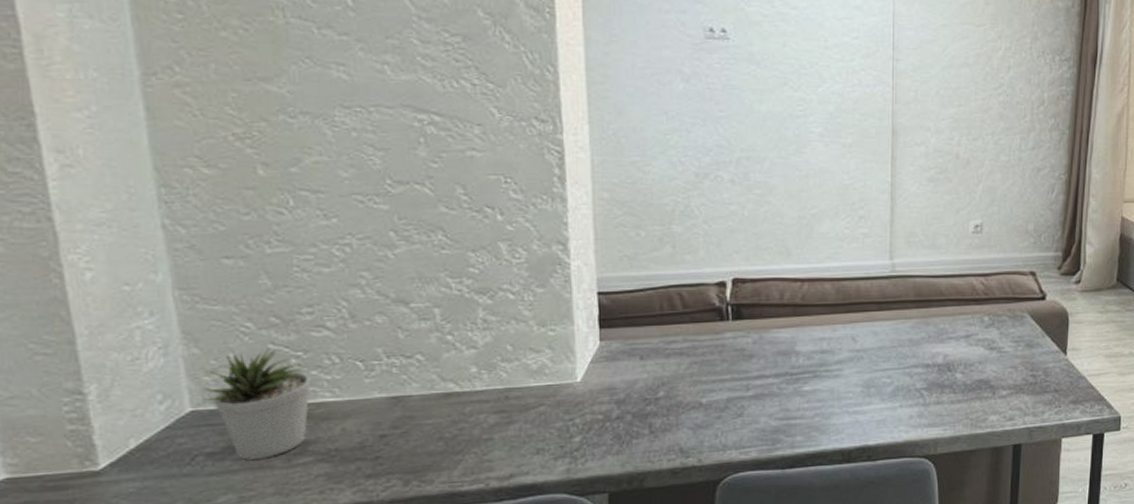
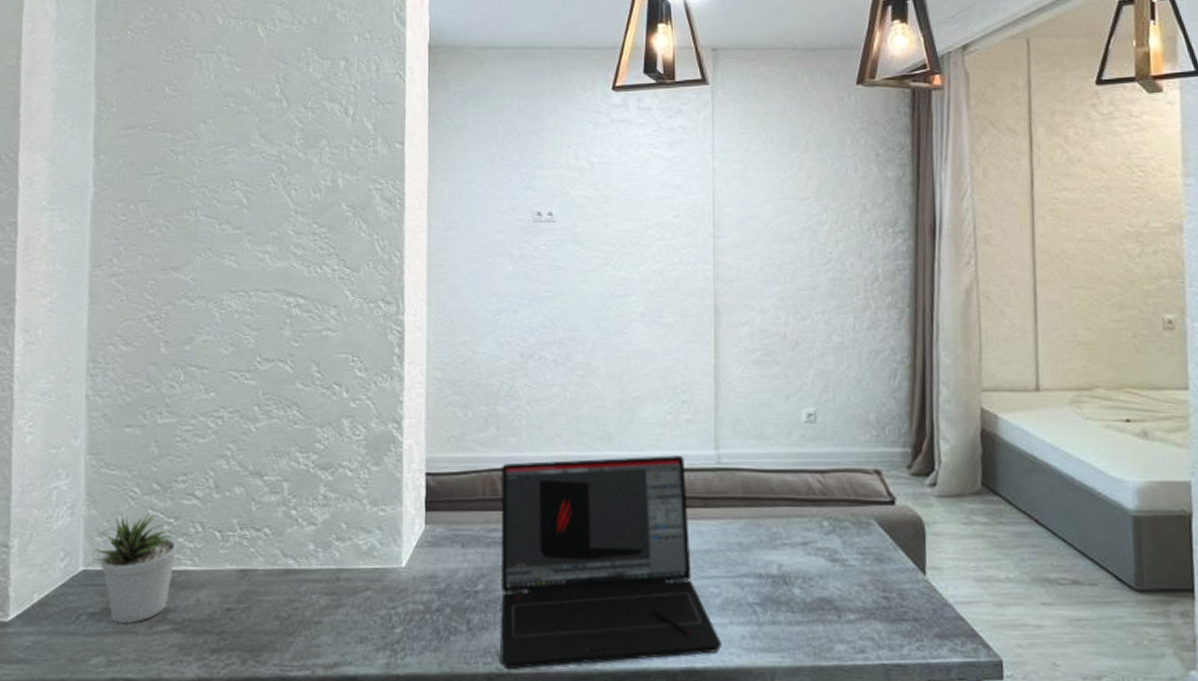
laptop: none [679,266,892,462] -> present [500,455,721,669]

